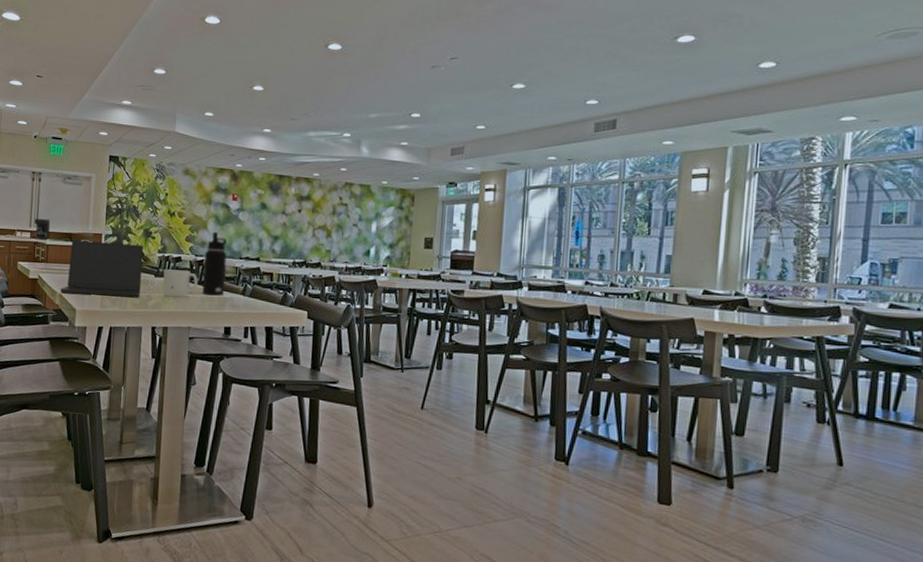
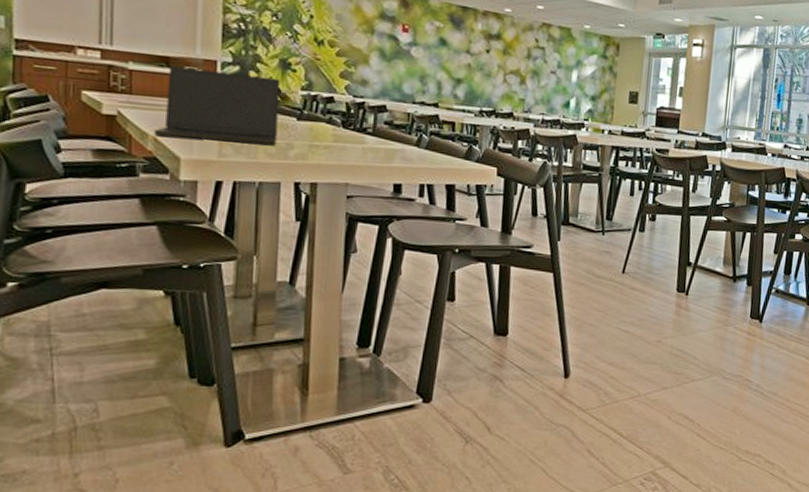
coffee maker: present [32,218,51,240] -> none [104,32,134,63]
mug: present [162,269,198,298] -> none [309,111,358,148]
water bottle: present [202,231,227,296] -> none [364,68,396,147]

